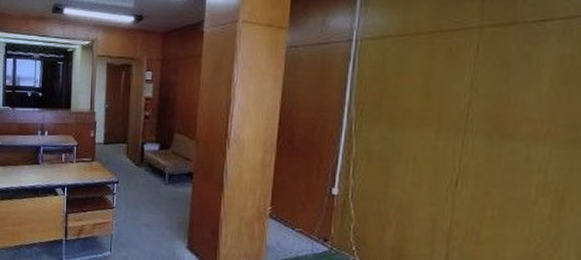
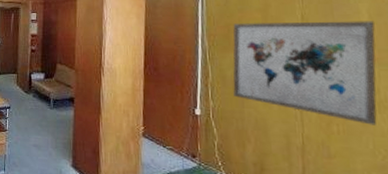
wall art: none [378,89,556,210] -> present [233,21,377,126]

